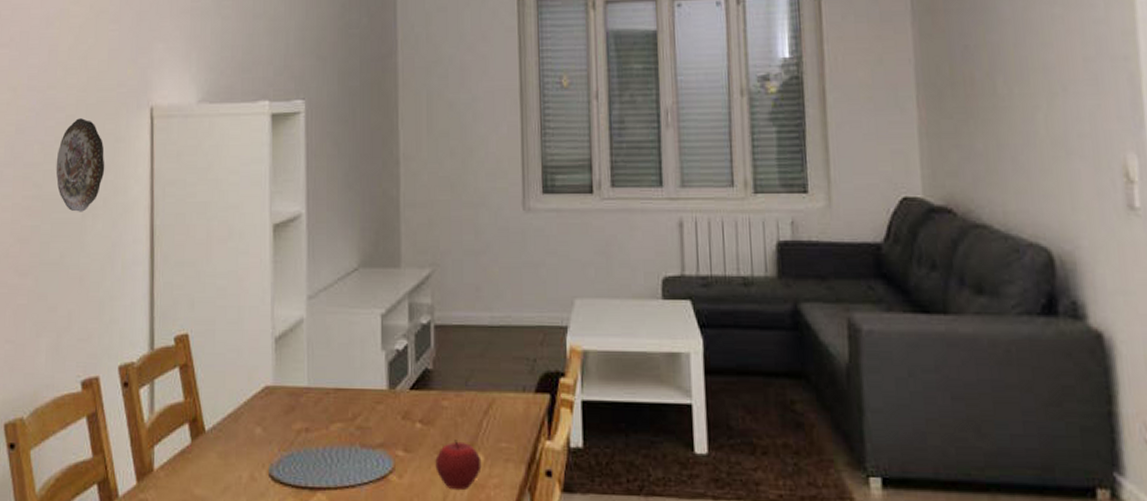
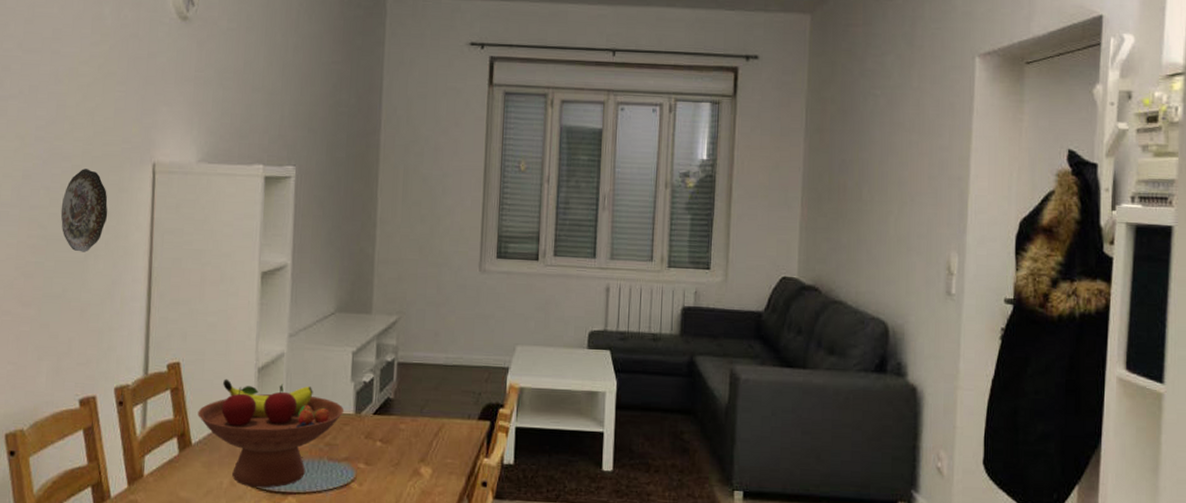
fruit bowl: none [210,351,376,483] -> present [198,379,345,488]
apple: present [435,440,482,489] -> none [391,456,430,496]

